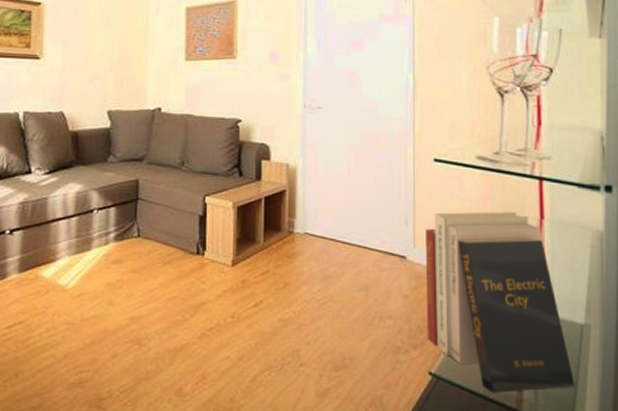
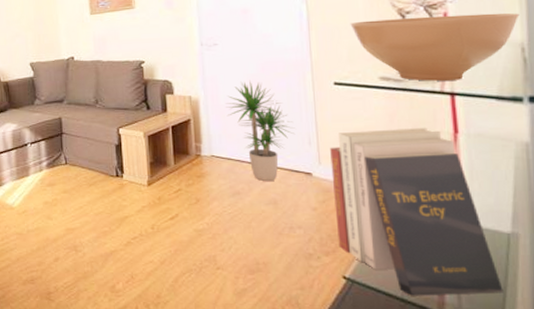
potted plant: none [324,150,393,264] -> present [226,80,295,181]
bowl: none [453,96,601,165] -> present [350,12,520,81]

